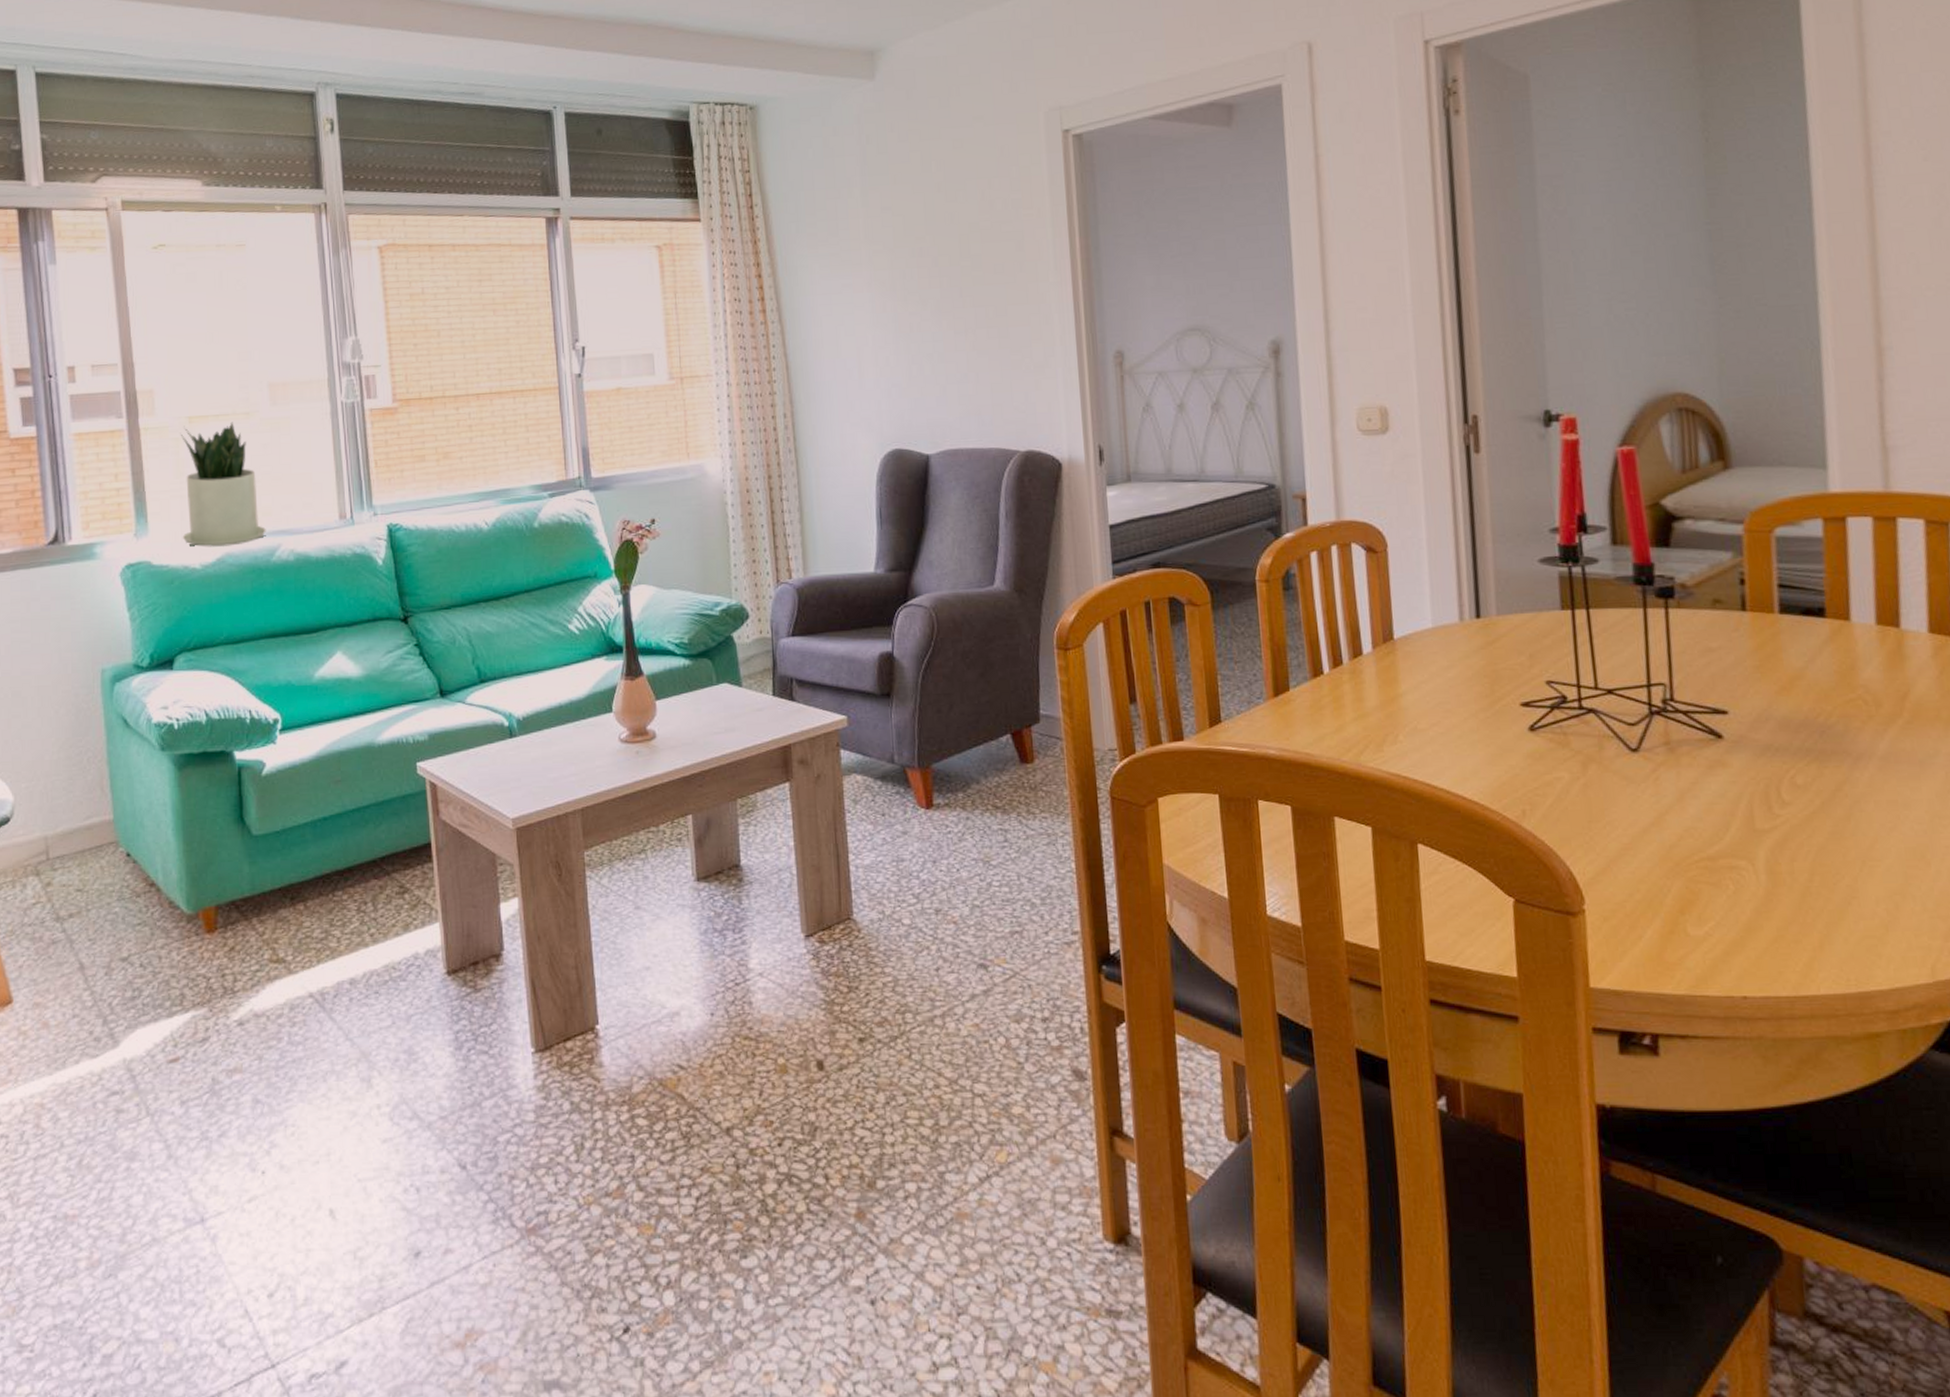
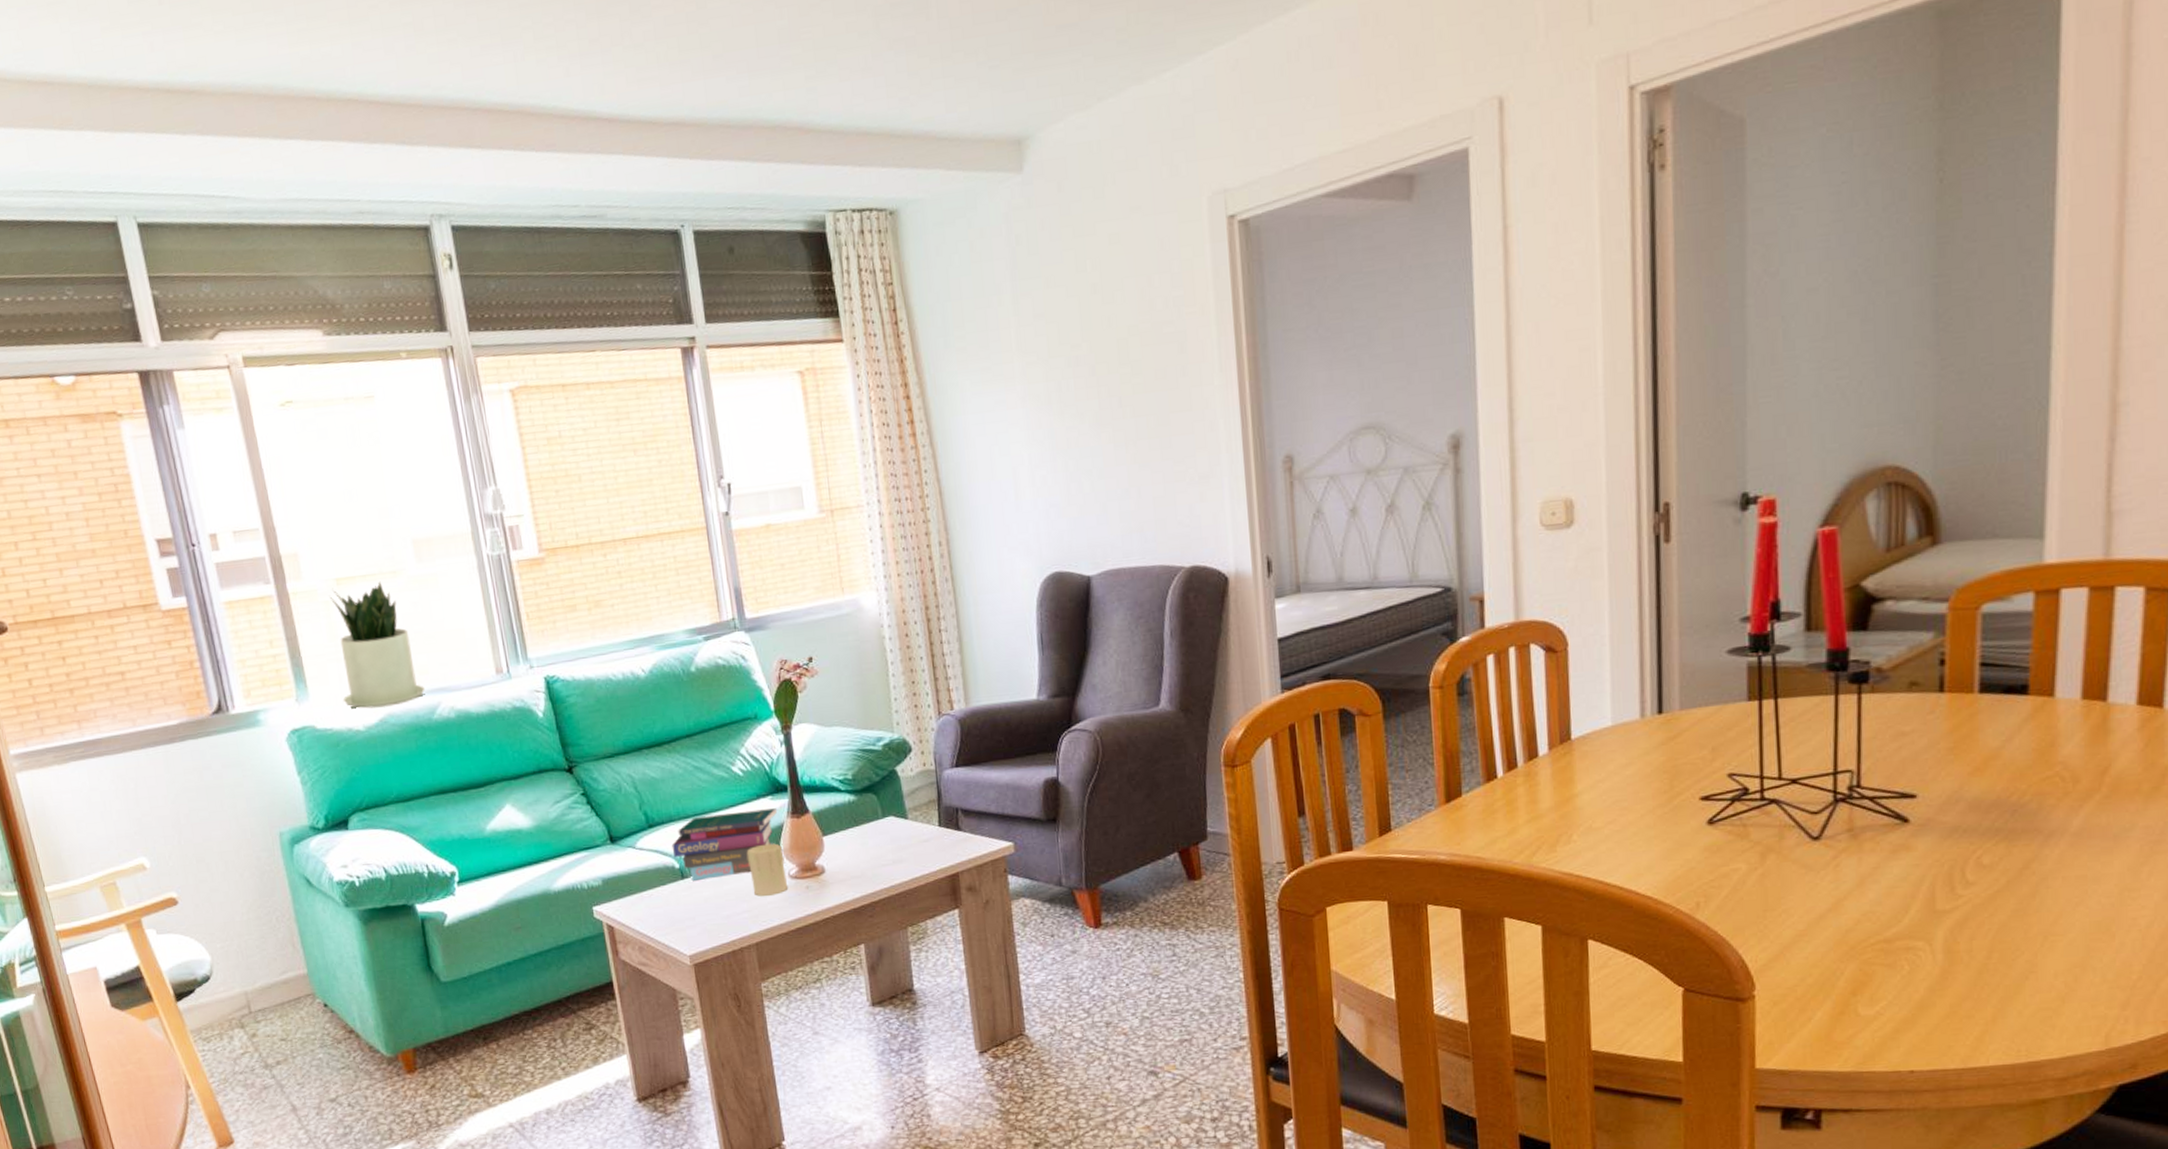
books: none [502,669,611,741] -> present [671,808,777,882]
candle: none [577,705,617,759] -> present [746,843,787,896]

